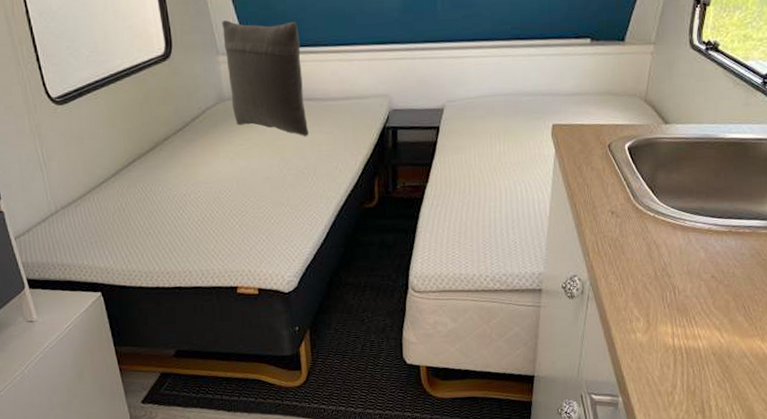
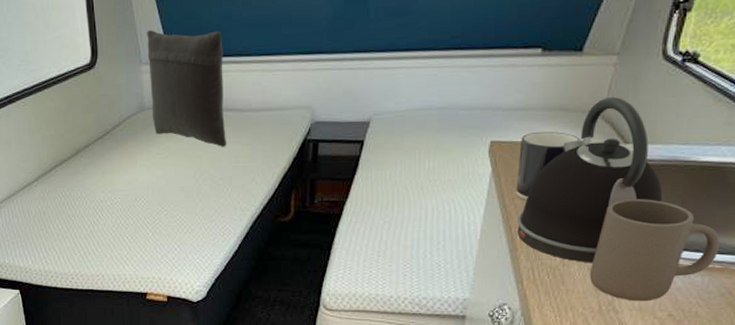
mug: none [577,114,628,178] -> present [516,131,580,200]
kettle: none [581,81,699,234] -> present [517,96,663,263]
cup: none [644,173,748,266] -> present [589,199,721,302]

